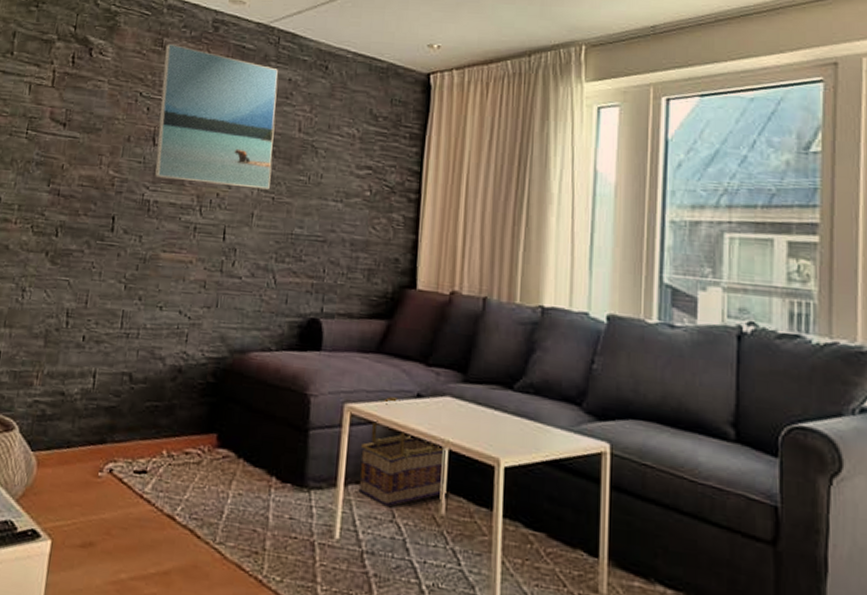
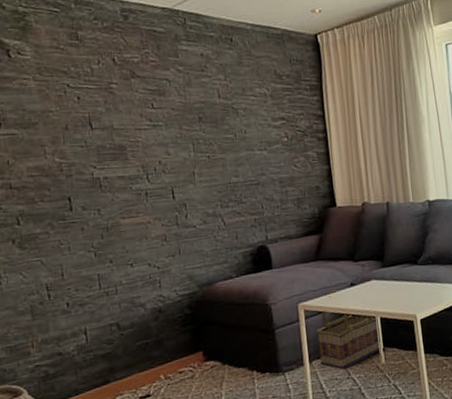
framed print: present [155,43,278,190] -> none [81,35,204,157]

